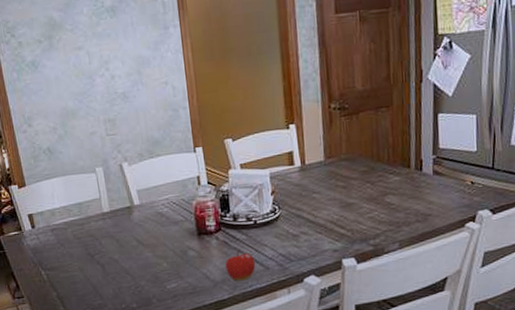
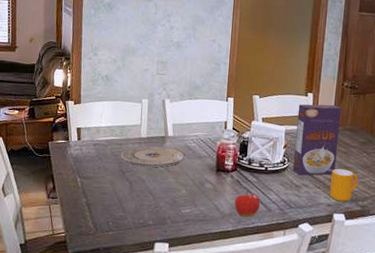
plate: none [84,218,158,246] -> present [121,145,185,168]
cereal box: none [280,133,336,223] -> present [293,104,341,176]
mug: none [332,206,365,245] -> present [329,168,358,202]

